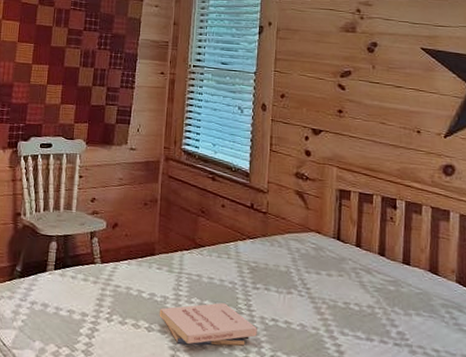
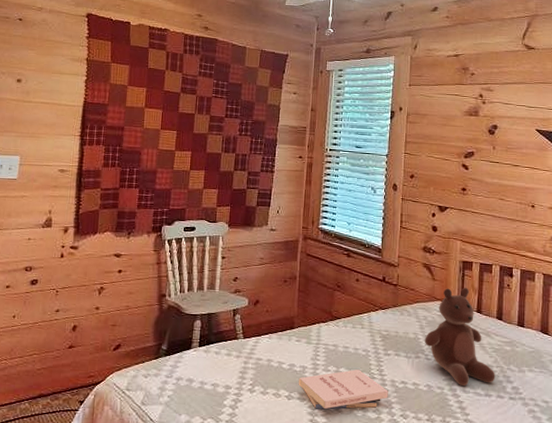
teddy bear: none [298,218,378,327] -> present [425,288,495,386]

